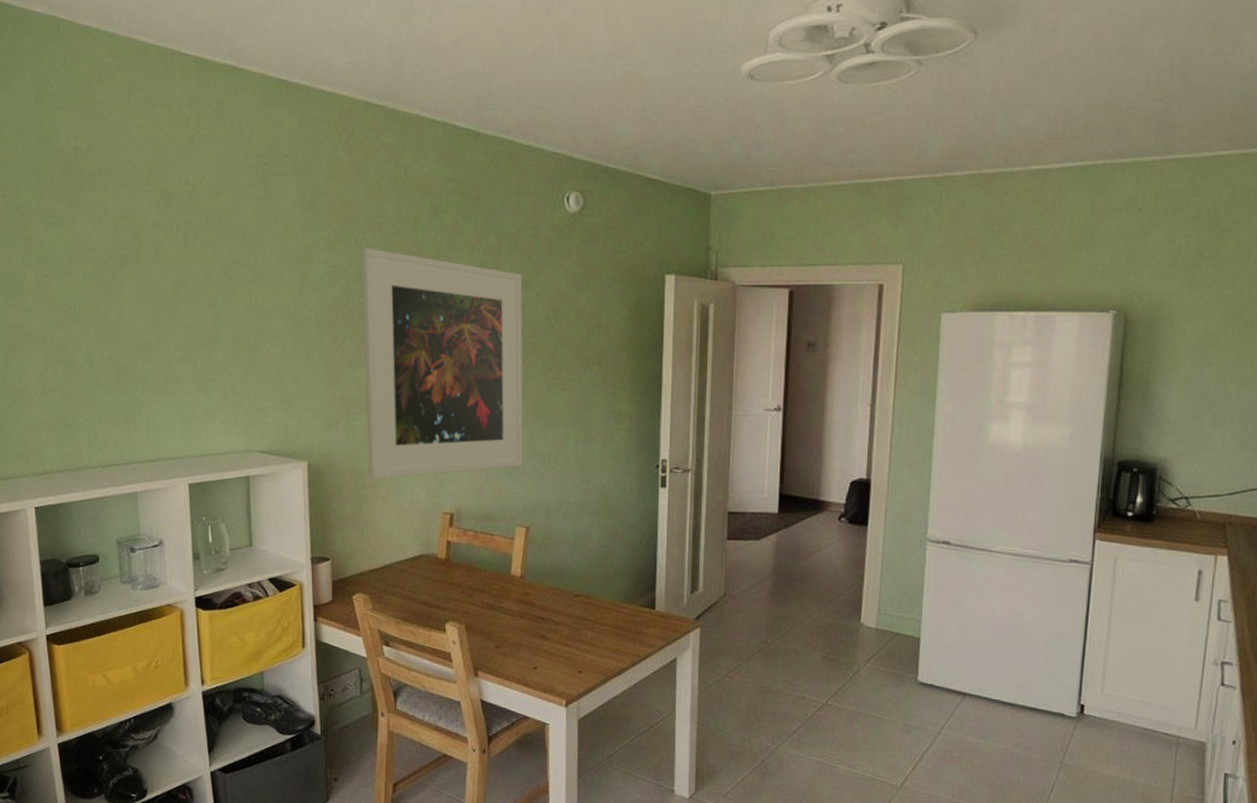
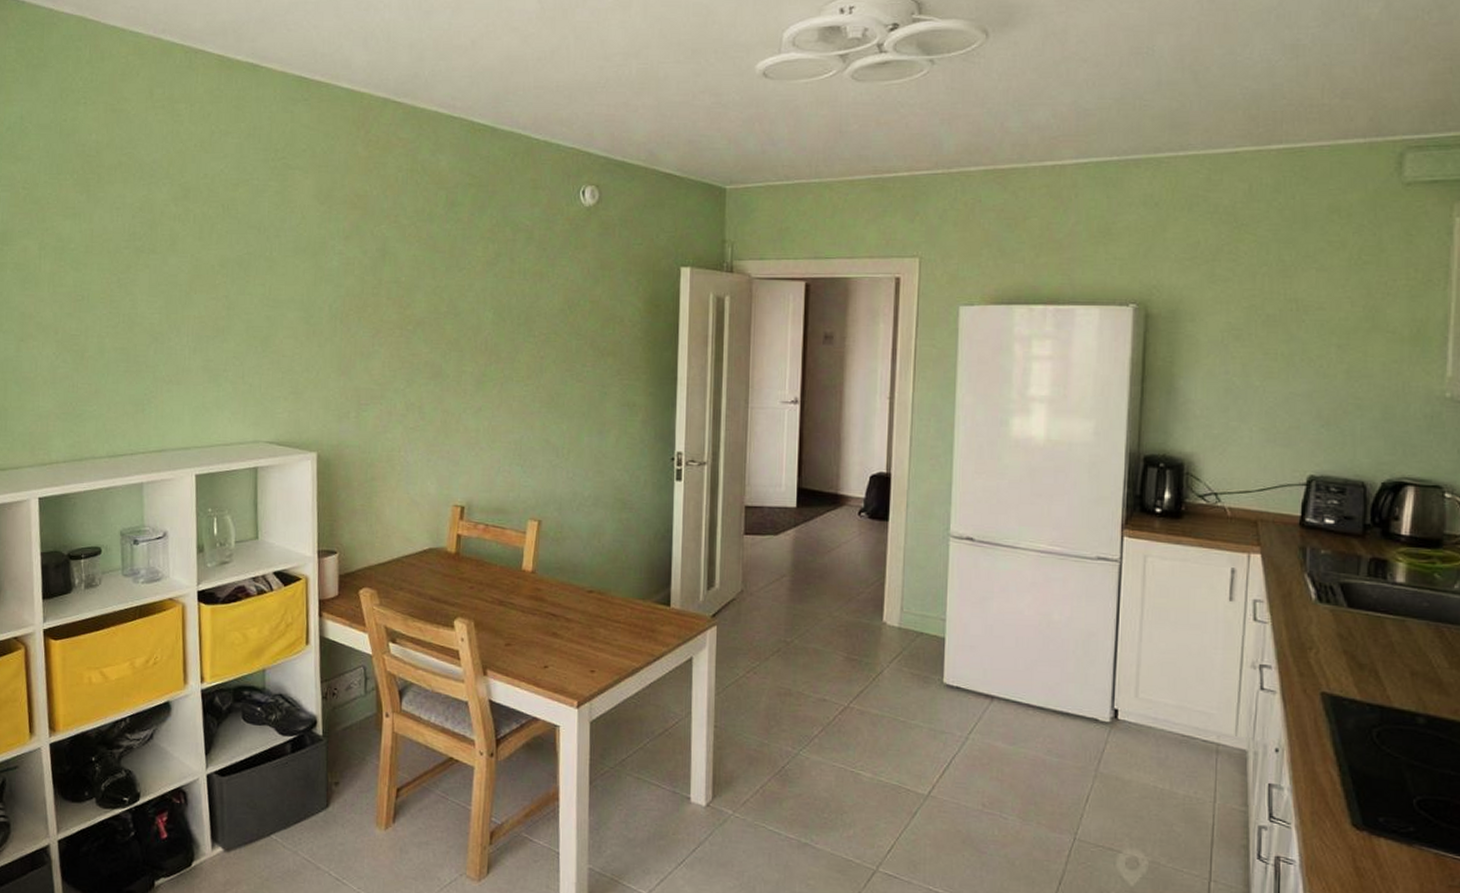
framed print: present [361,248,523,479] -> none [376,240,537,471]

